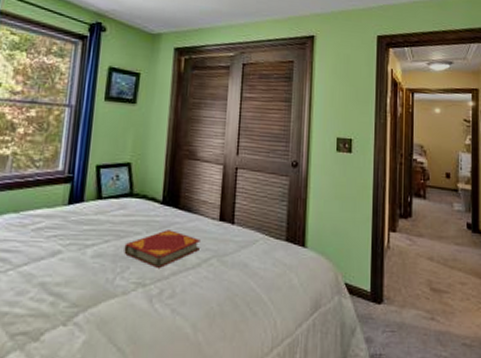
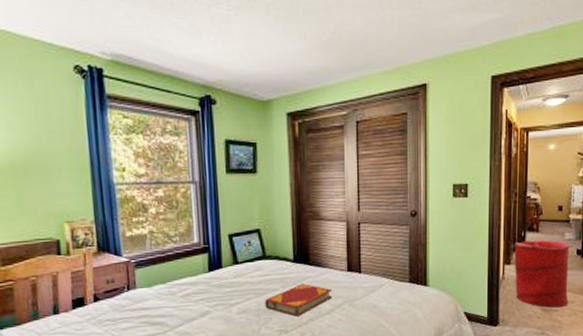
laundry hamper: none [400,207,460,290] -> present [514,240,570,308]

